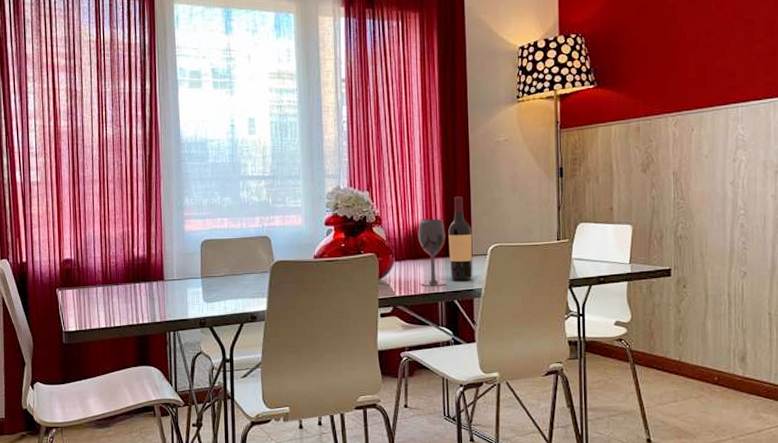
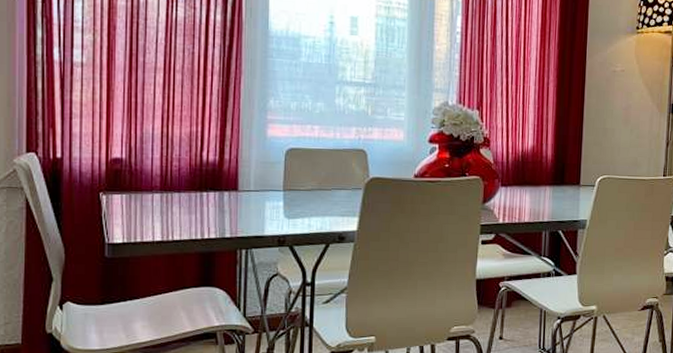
wine glass: present [418,218,446,287] -> none [525,144,556,216]
wine bottle: present [448,196,473,282] -> none [557,123,582,212]

